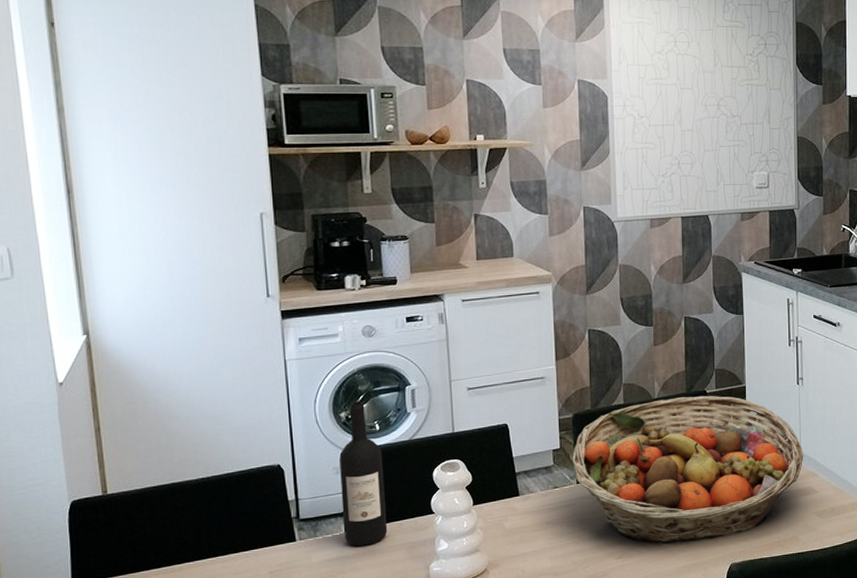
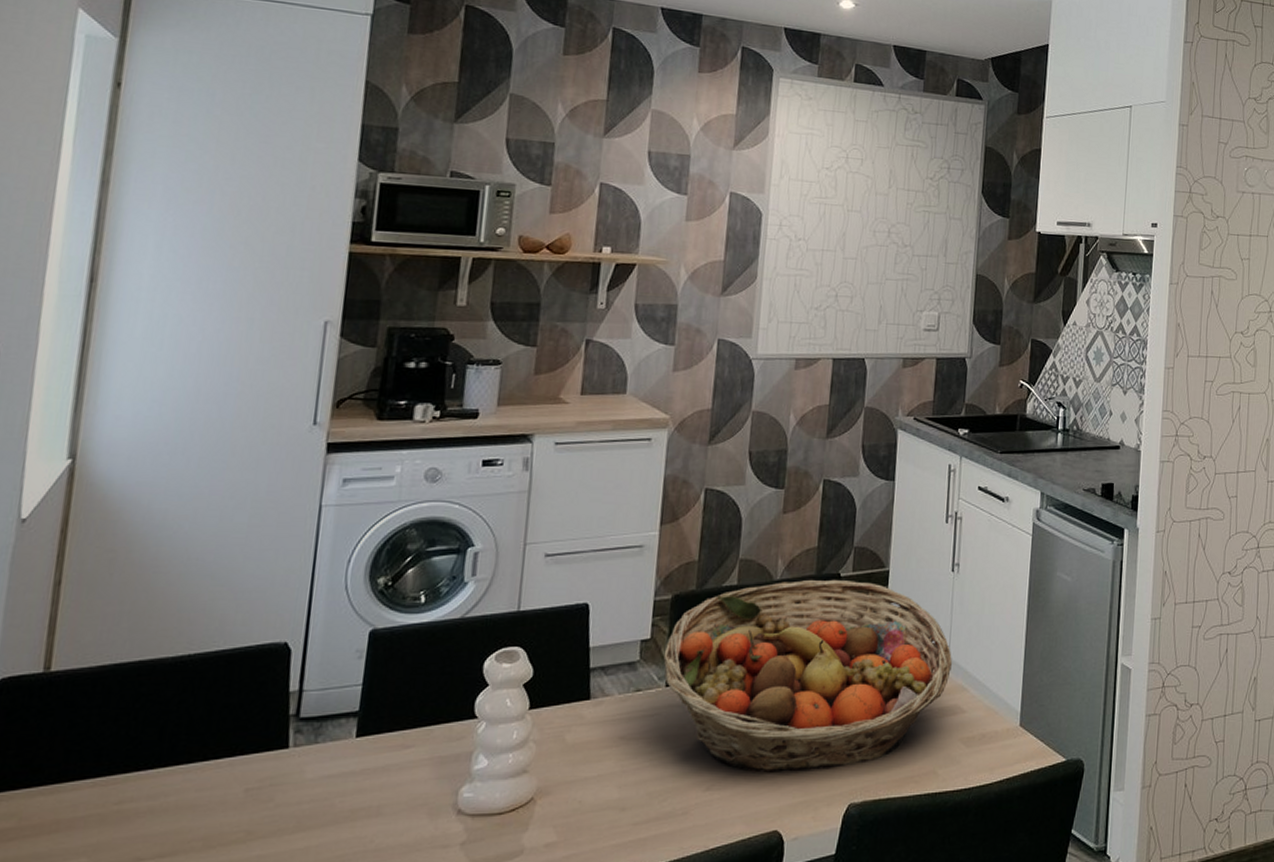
wine bottle: present [339,401,388,547] -> none [354,564,423,759]

